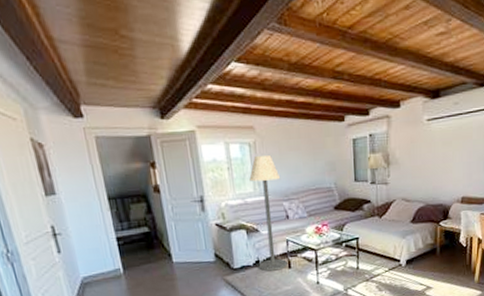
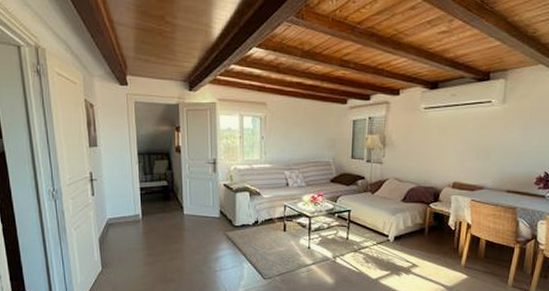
floor lamp: present [249,156,287,272] -> none [257,129,285,232]

